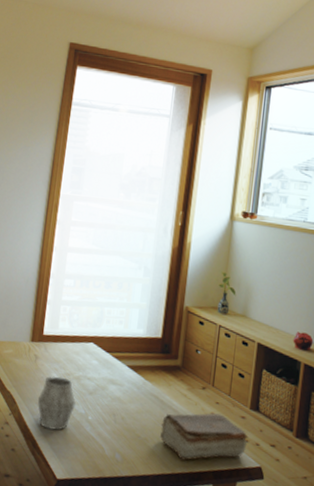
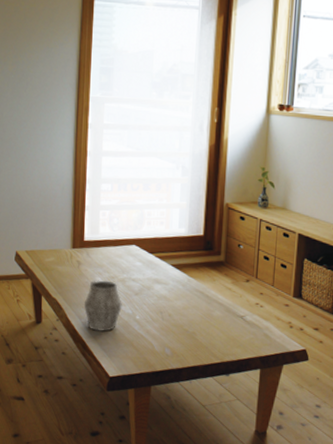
book: present [160,412,248,461] -> none [207,303,292,350]

